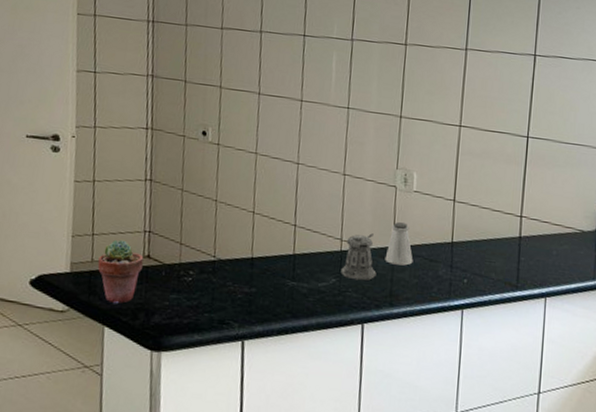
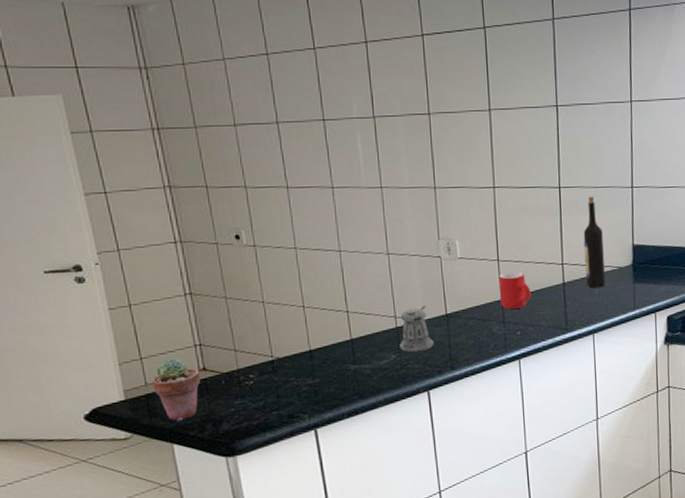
saltshaker: present [385,222,413,266] -> none [440,290,467,331]
mug: none [451,214,484,256] -> present [498,271,531,310]
wine bottle: none [544,151,568,250] -> present [583,196,606,289]

